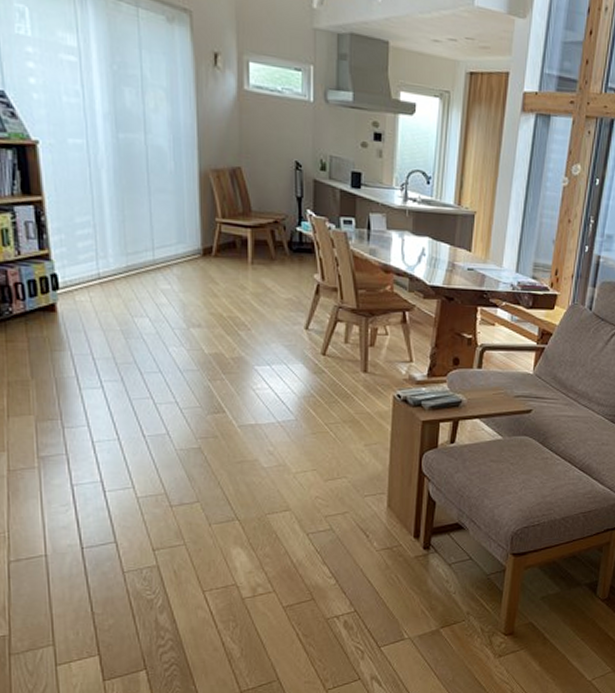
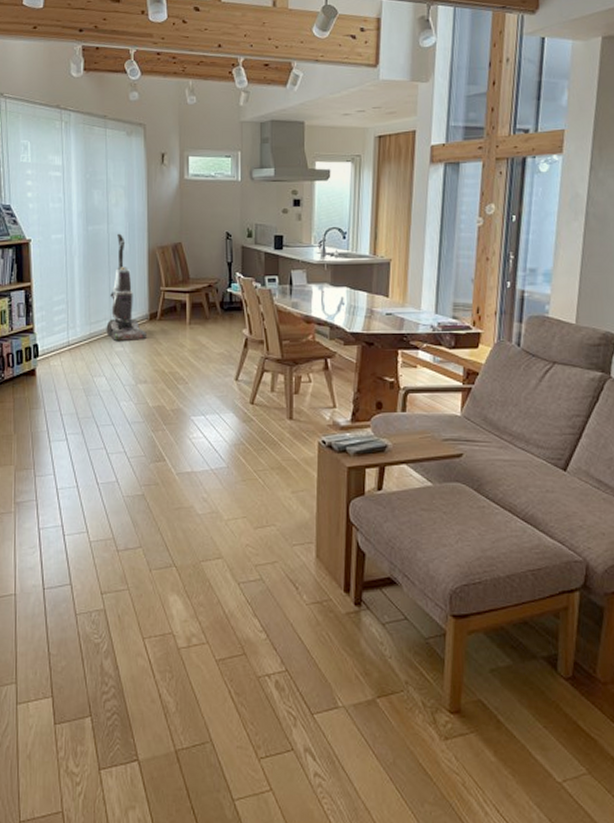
vacuum cleaner: none [147,147,200,278] -> present [106,233,147,342]

